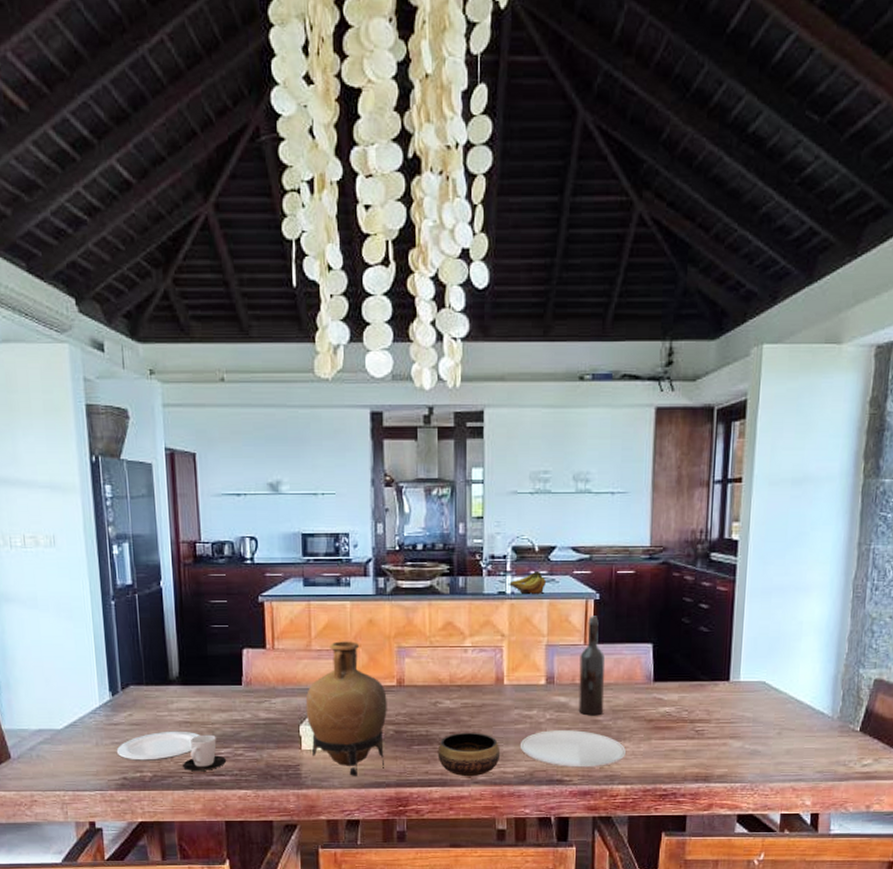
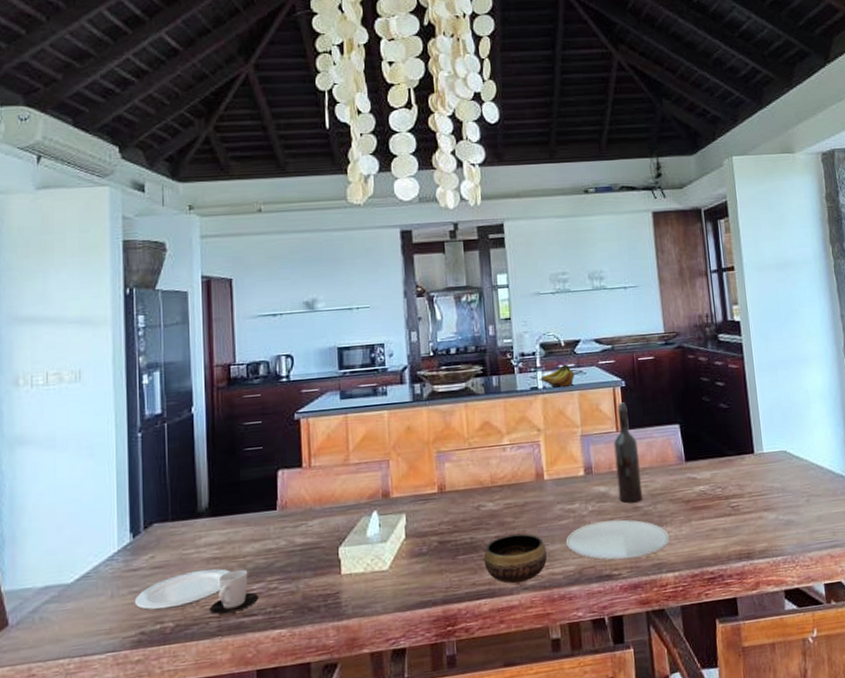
vase: present [305,641,387,776] -> none [344,450,430,598]

